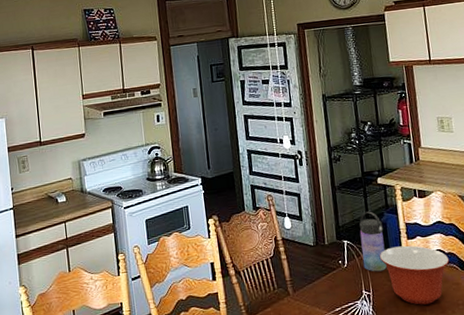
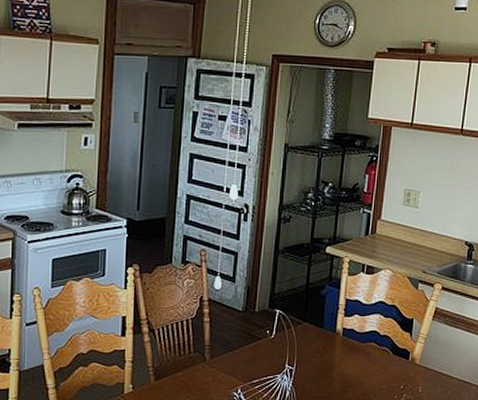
water bottle: present [359,211,387,272] -> none [292,281,322,347]
mixing bowl: present [379,245,450,305] -> none [310,322,383,385]

